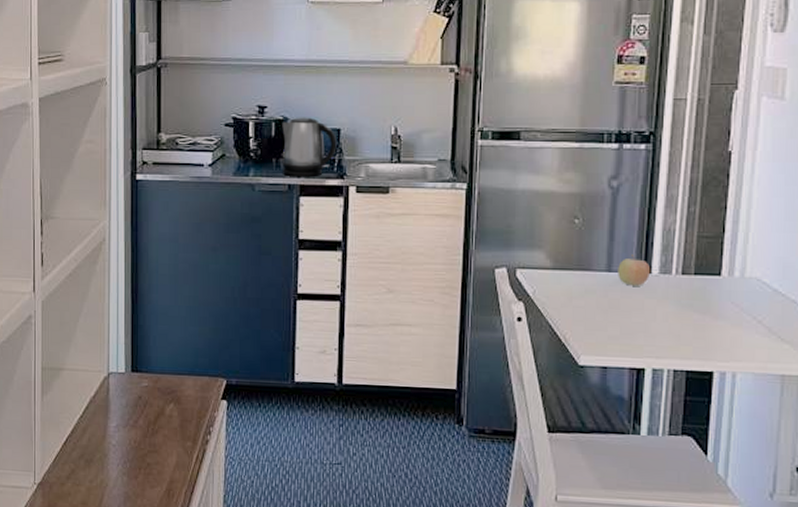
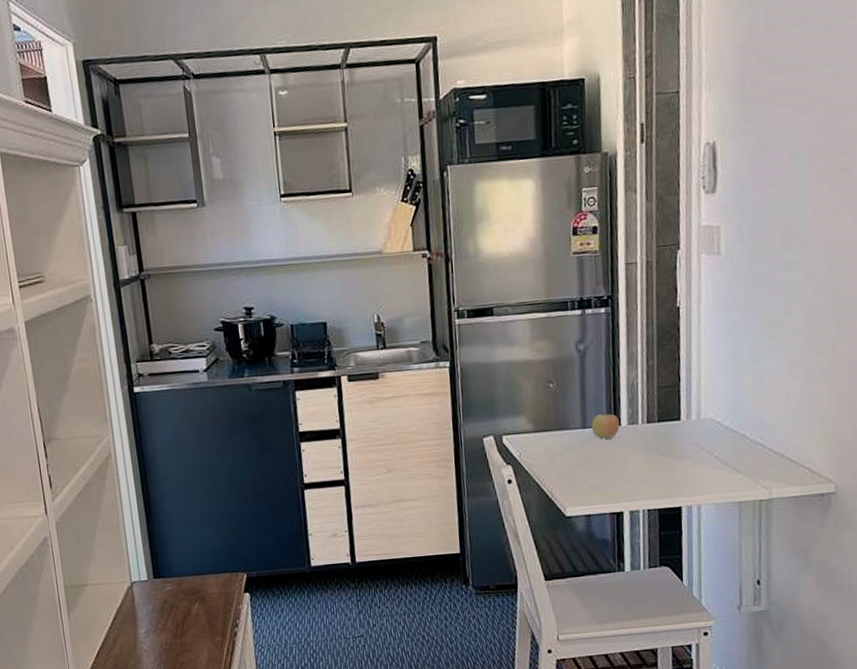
kettle: present [282,117,337,178] -> none [270,313,325,374]

